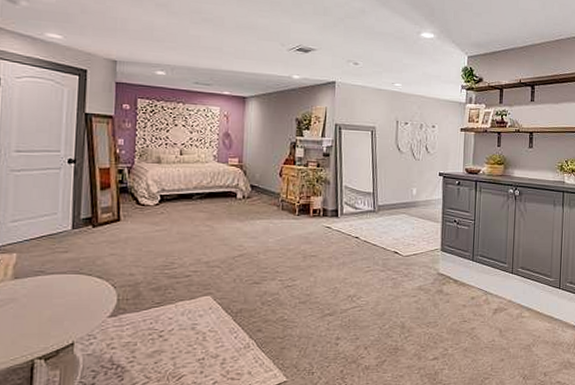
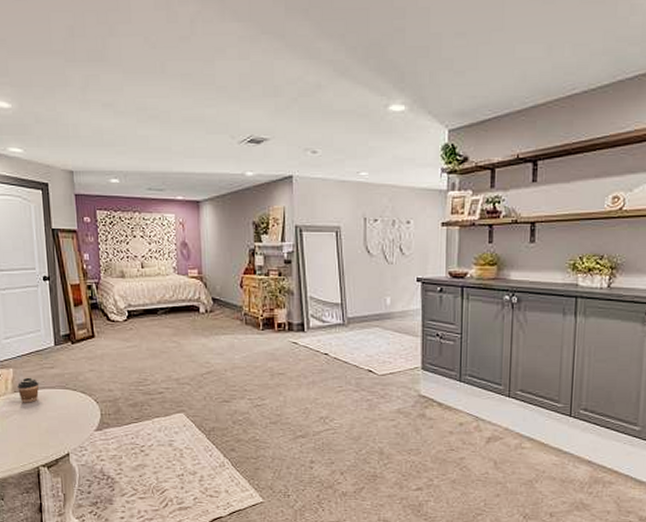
coffee cup: none [19,262,48,290] -> present [17,377,39,403]

